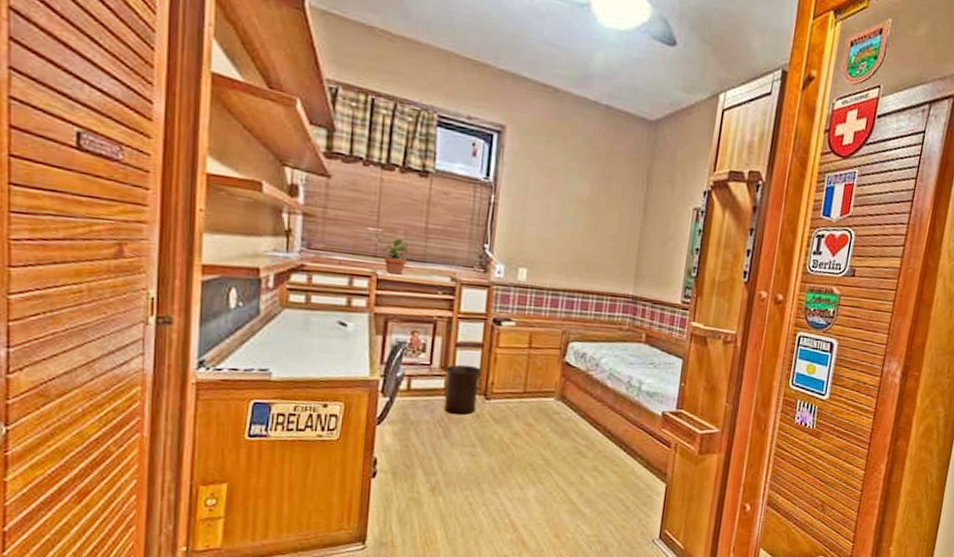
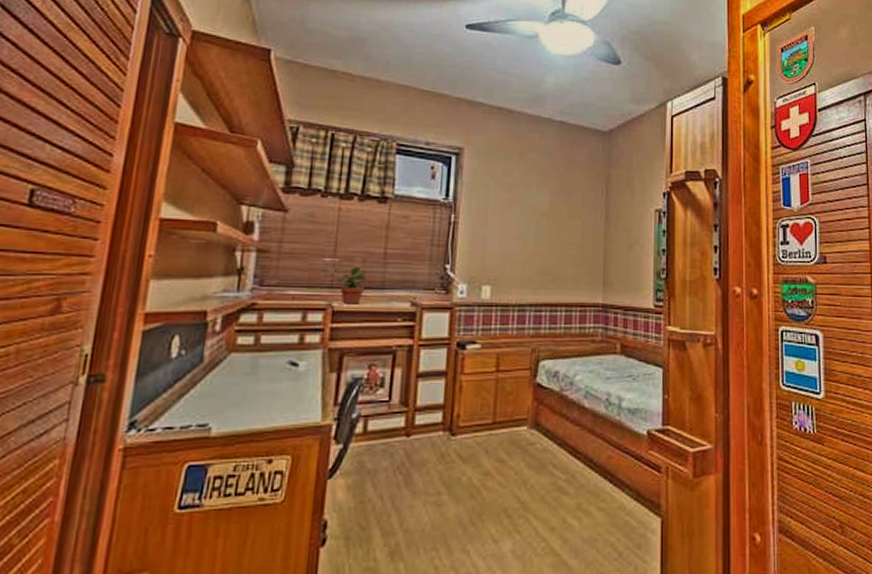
waste bin: present [444,364,482,415] -> none [405,397,447,458]

